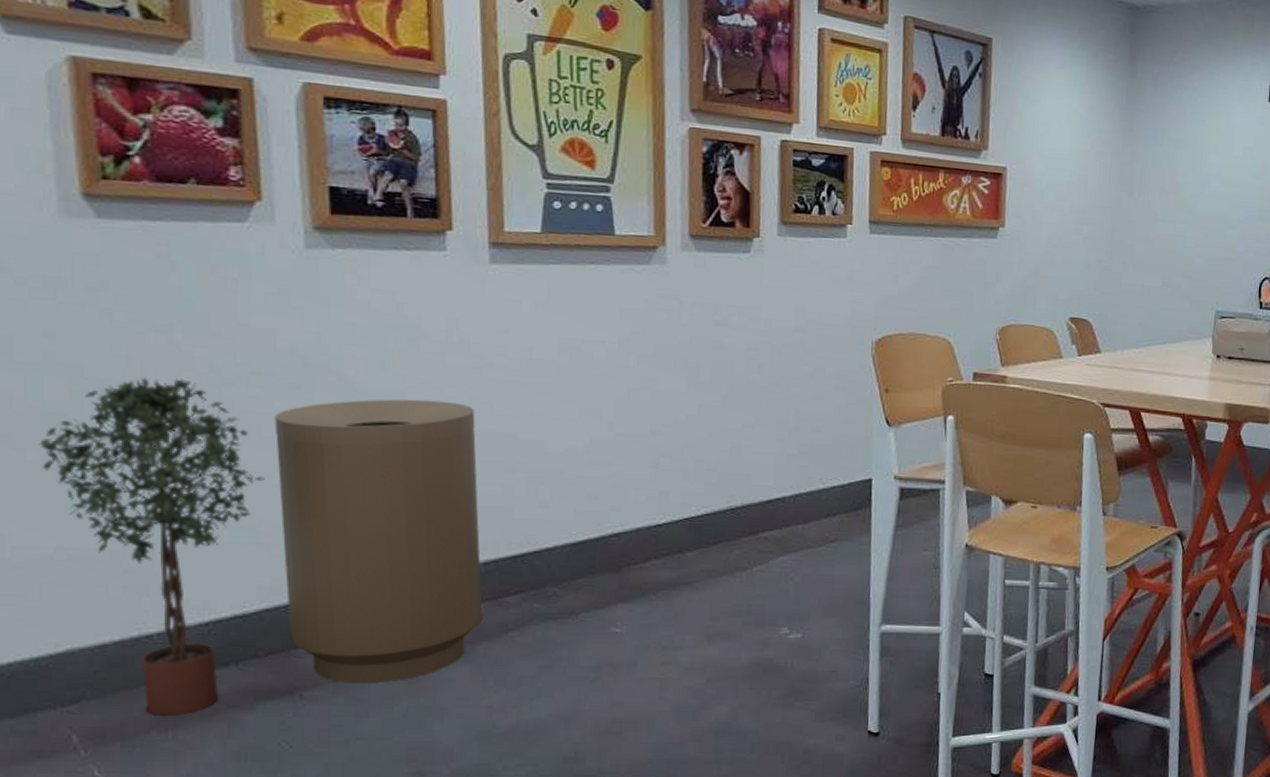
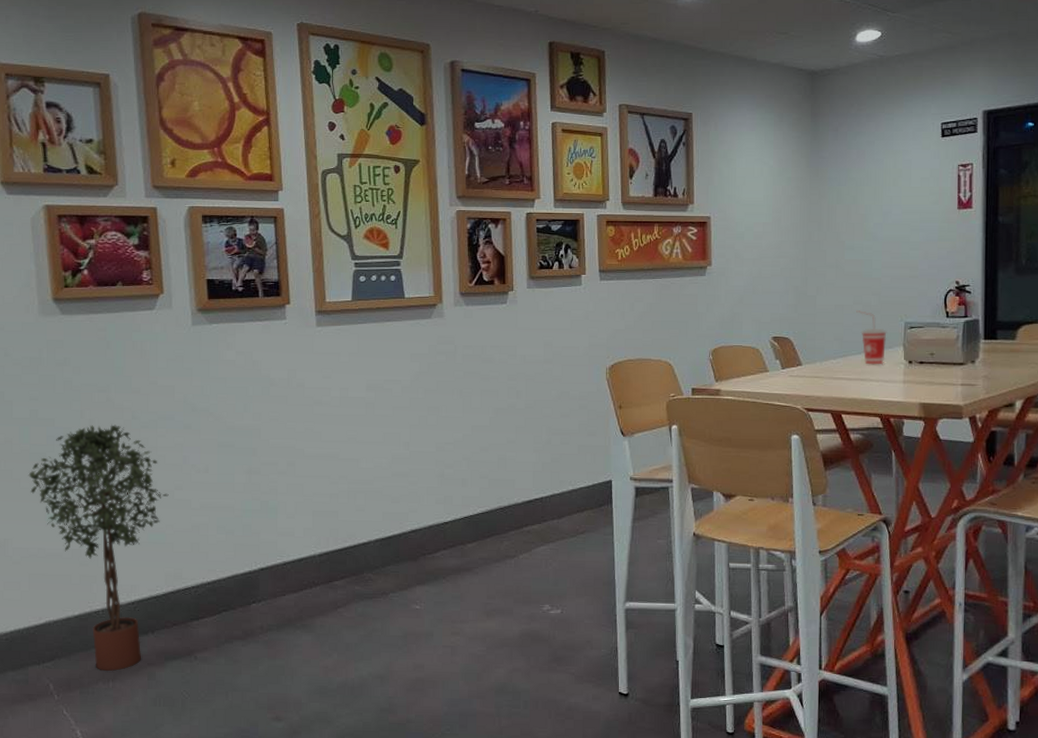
trash can: present [274,399,483,684] -> none [174,432,319,648]
beverage cup: none [1164,293,1196,358] -> present [856,310,887,365]

